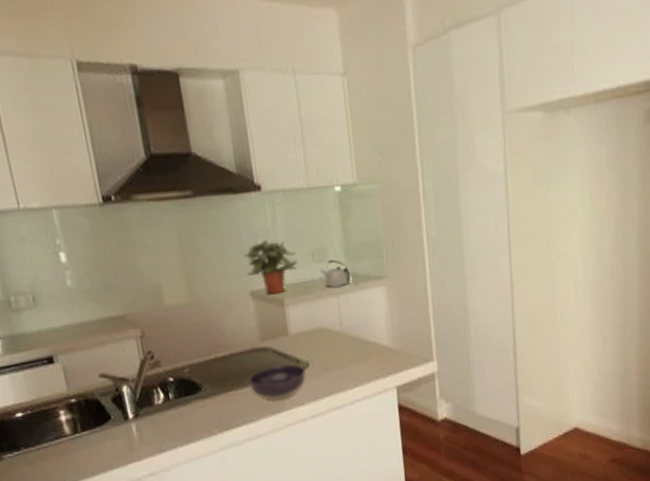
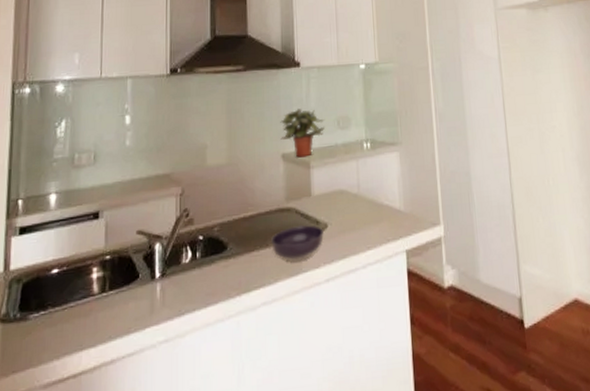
kettle: present [319,259,352,288] -> none [342,127,370,153]

